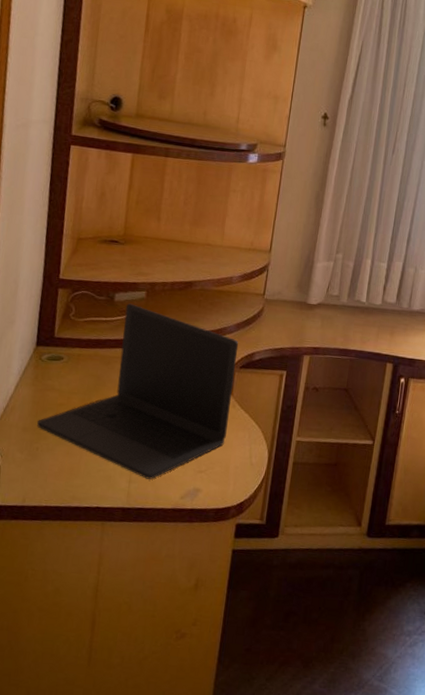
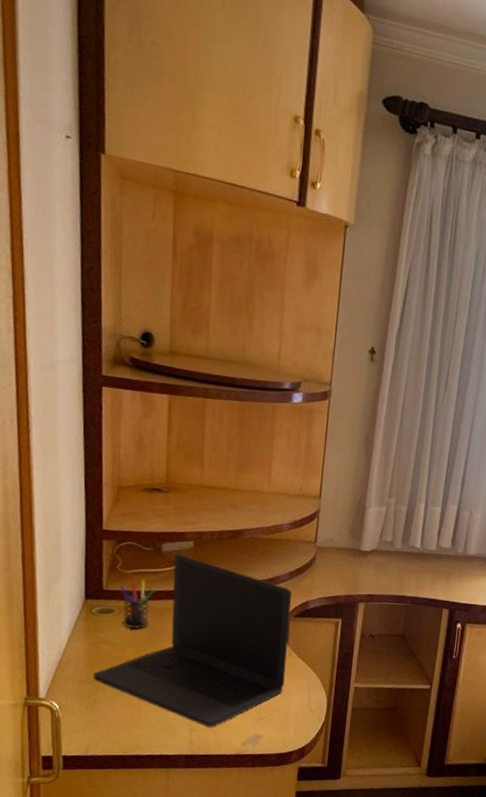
pen holder: none [70,327,105,377] -> present [119,579,155,629]

